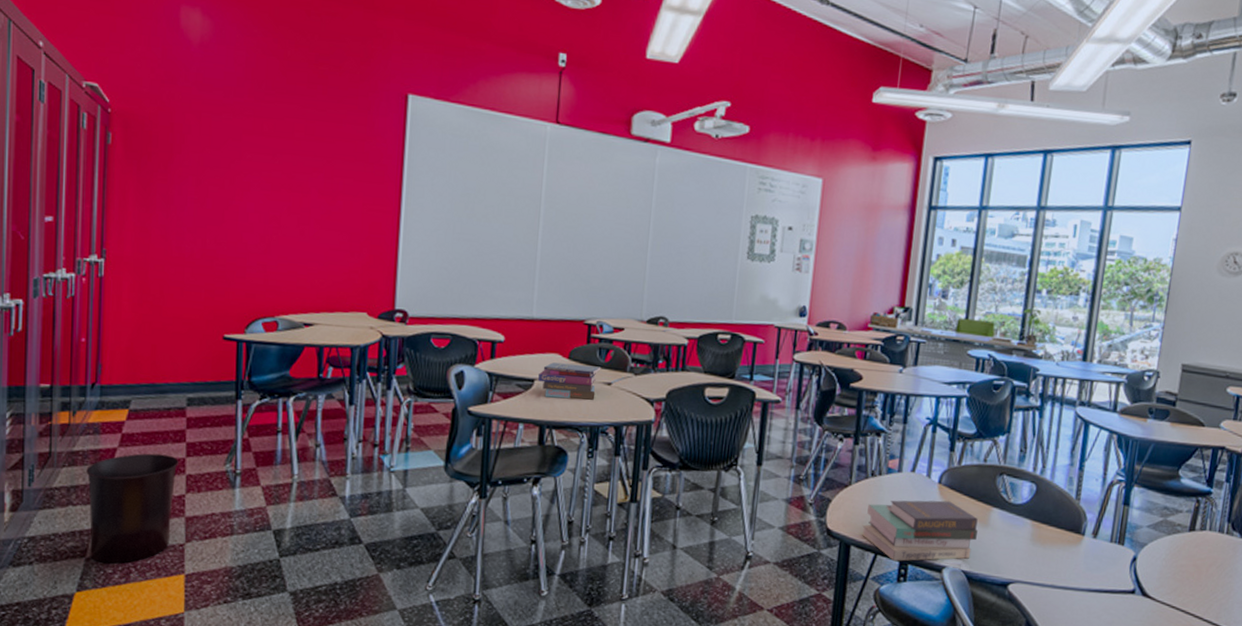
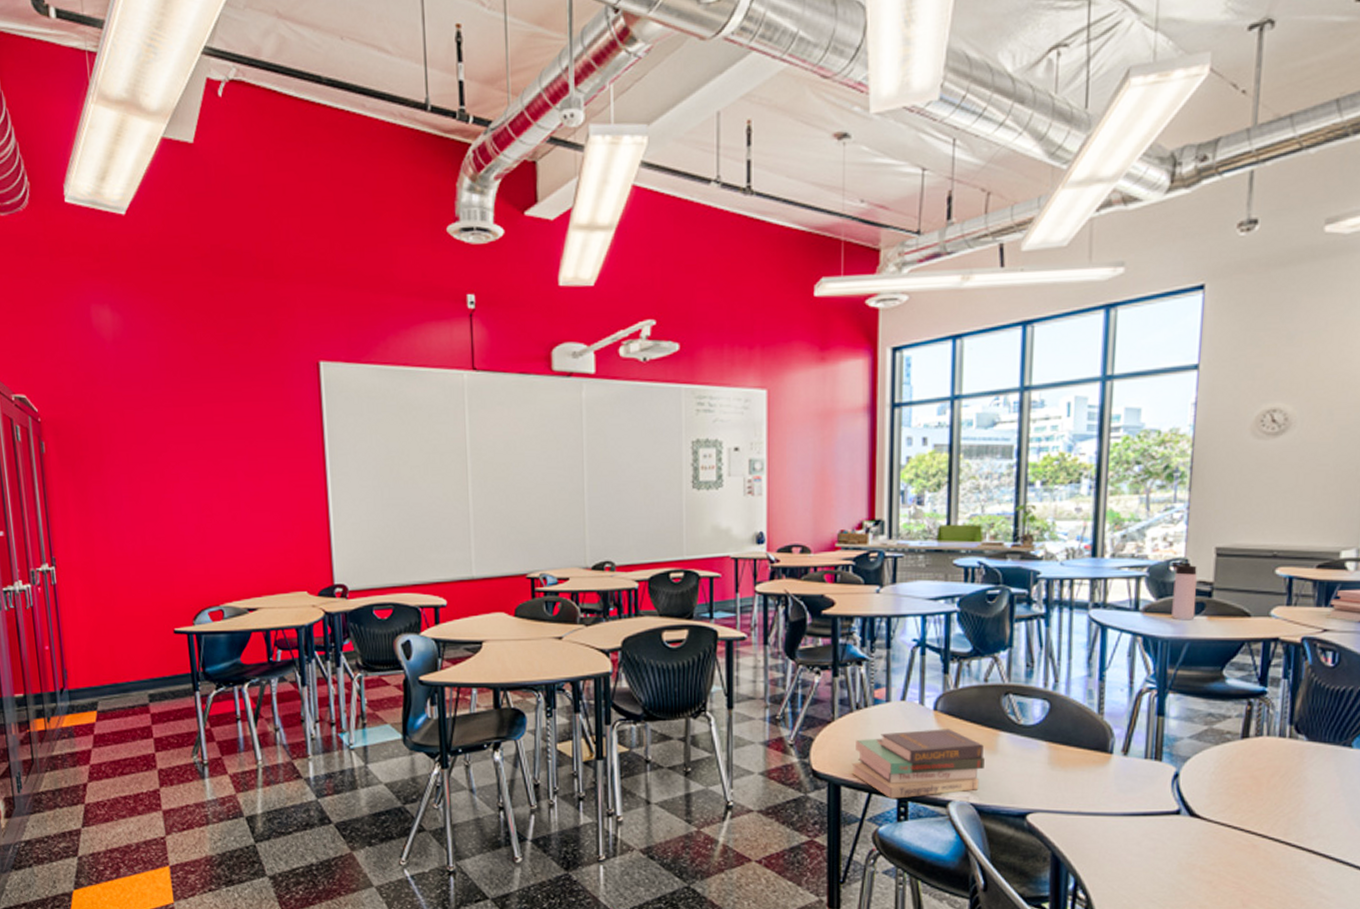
waste bin: present [86,453,179,564] -> none [67,751,151,860]
books: present [538,362,601,400] -> none [486,621,550,658]
thermos bottle: none [1142,372,1166,425] -> present [1171,561,1197,621]

